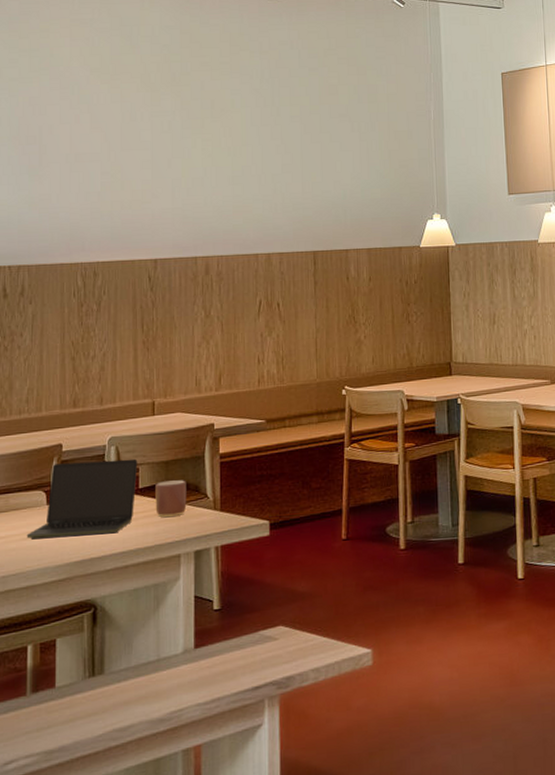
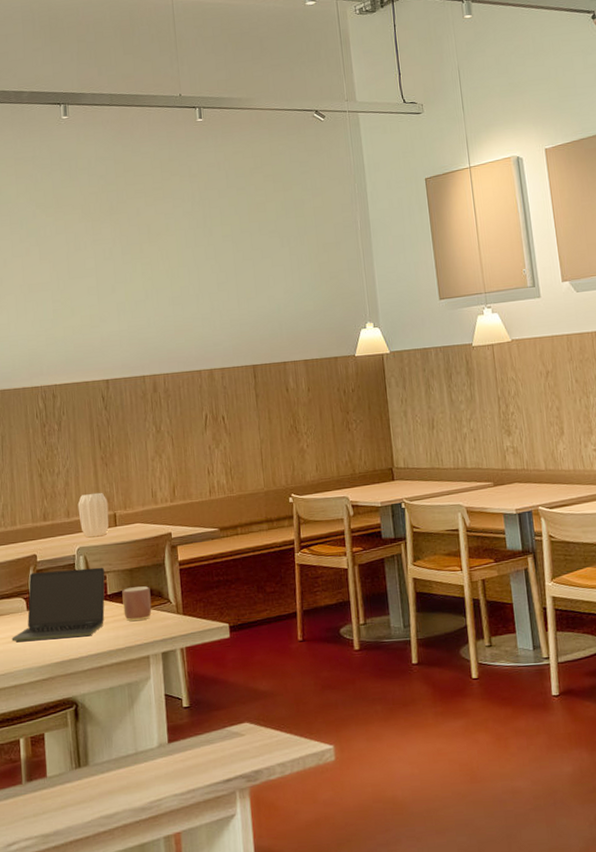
vase: none [113,378,147,427] -> present [77,492,109,538]

